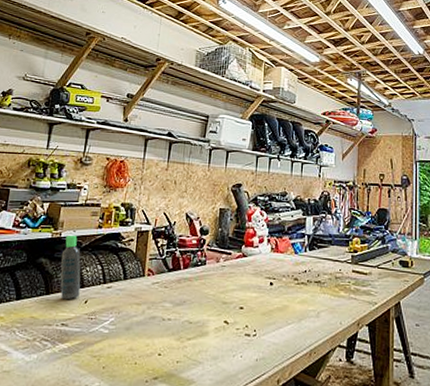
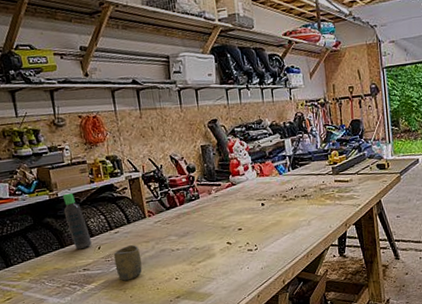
cup: none [96,304,128,347] -> present [113,244,142,281]

